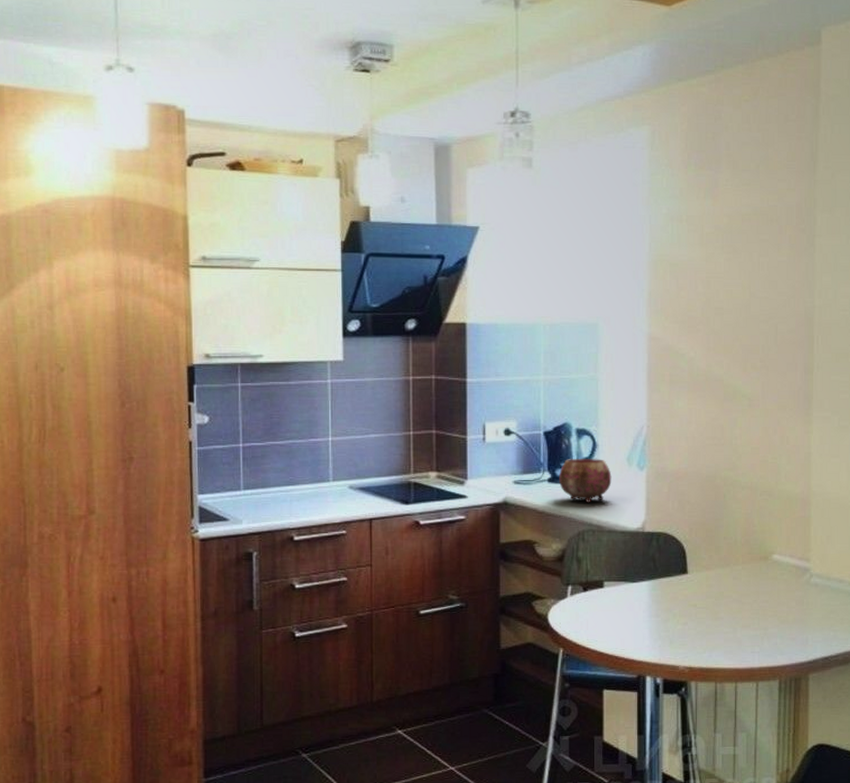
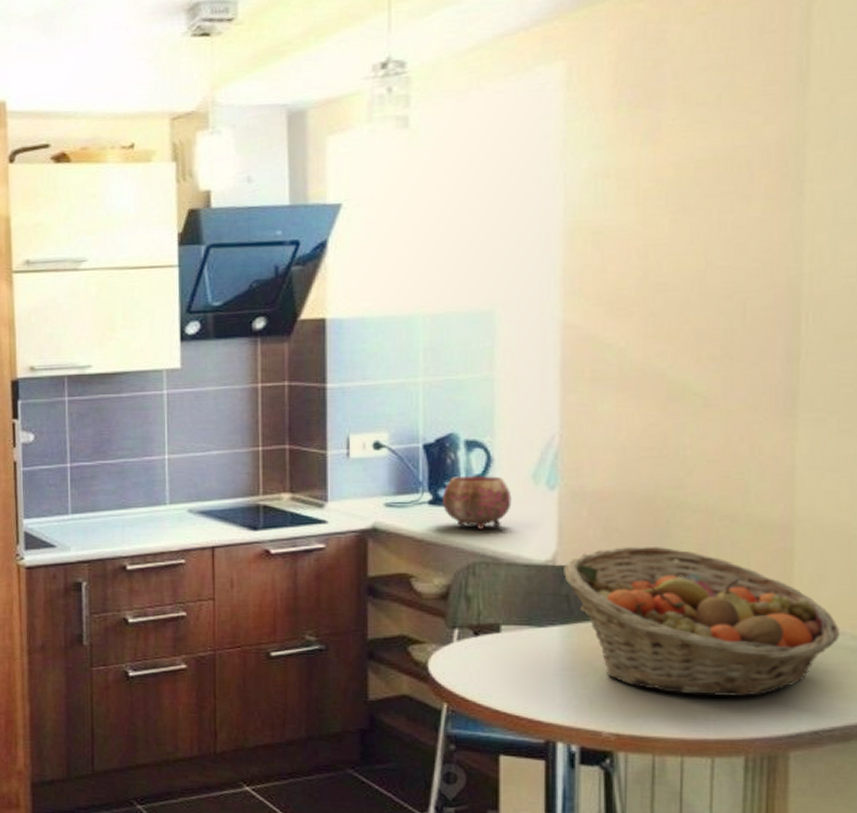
fruit basket: none [650,515,842,633] -> present [564,546,841,697]

